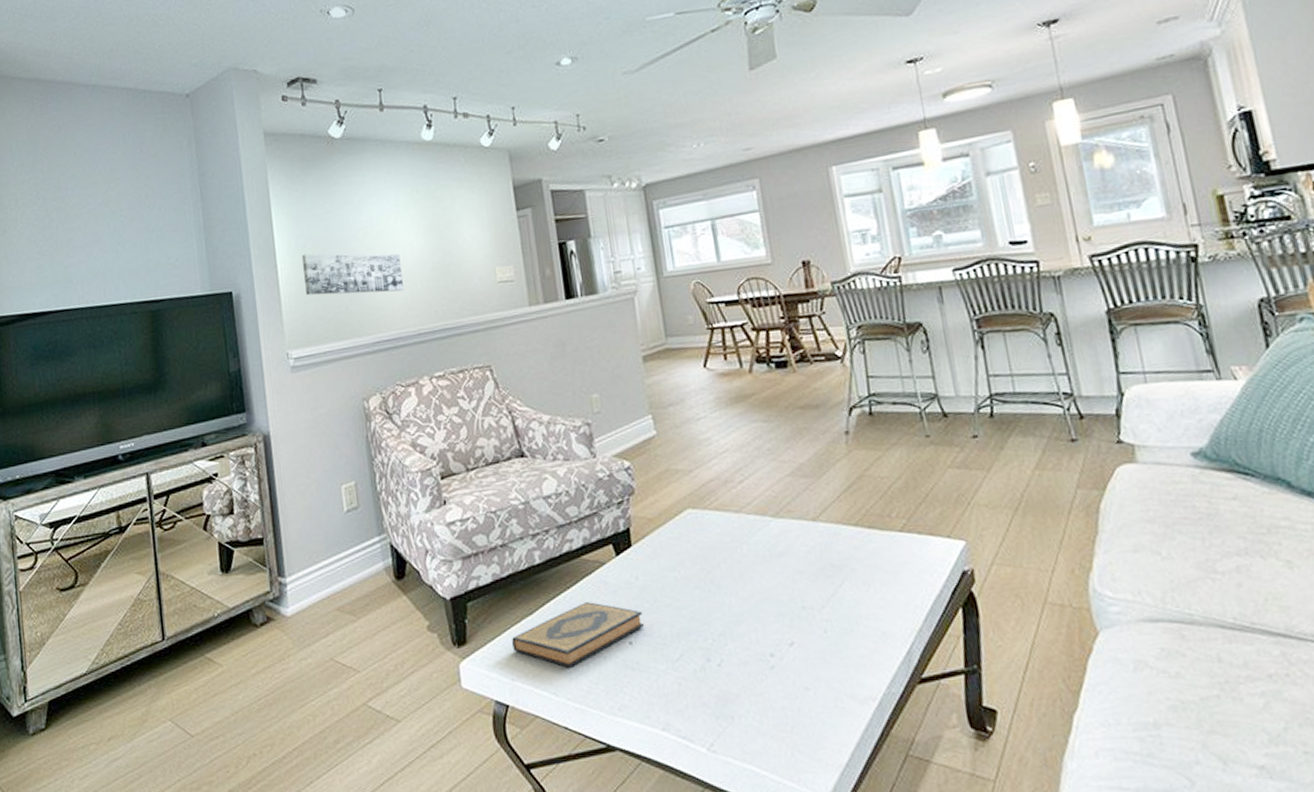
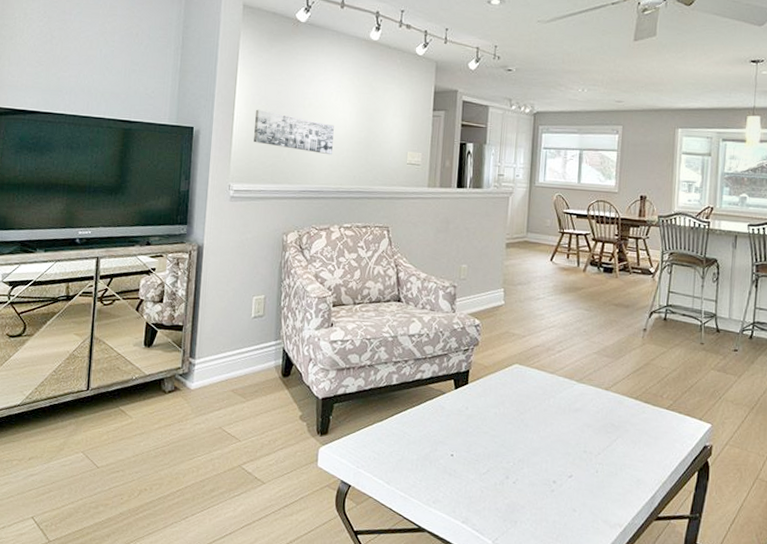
hardback book: present [512,602,645,668] -> none [363,419,466,466]

